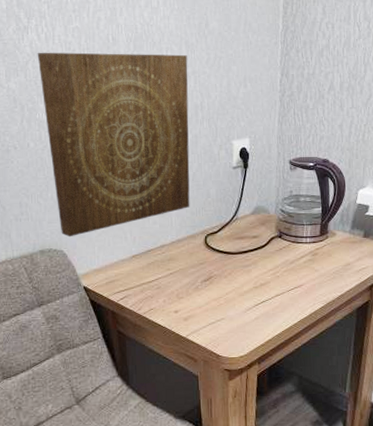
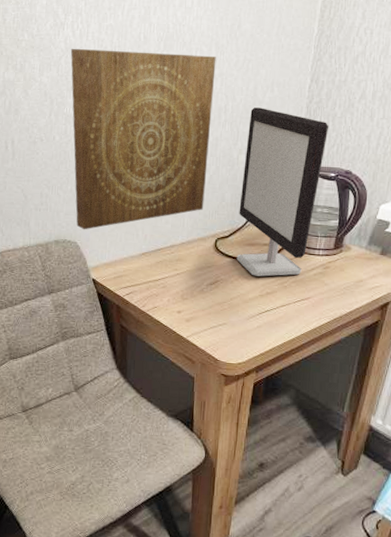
computer monitor: none [225,103,303,269] -> present [236,107,329,277]

